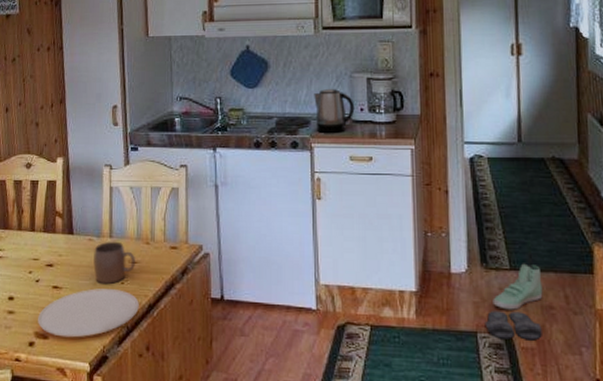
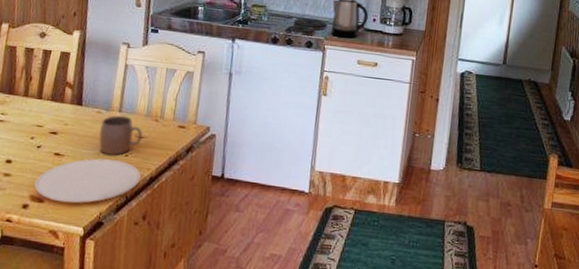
slippers: present [484,311,542,341] -> none [452,204,499,231]
sneaker: present [493,263,543,310] -> none [462,166,505,205]

